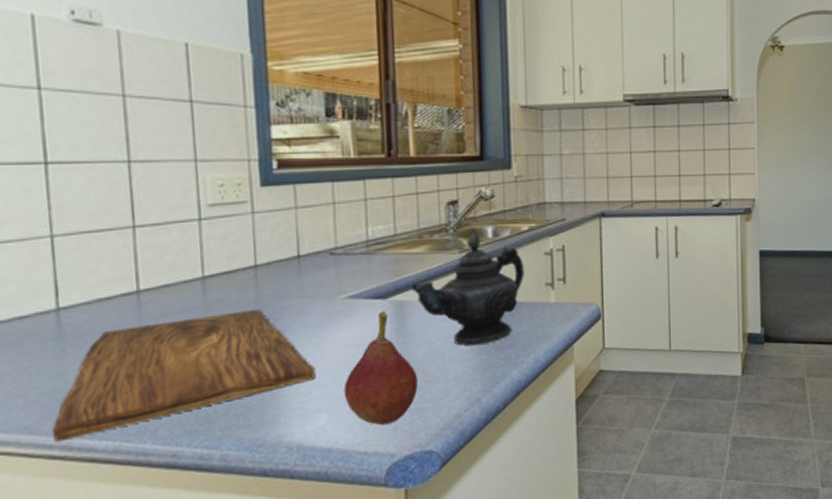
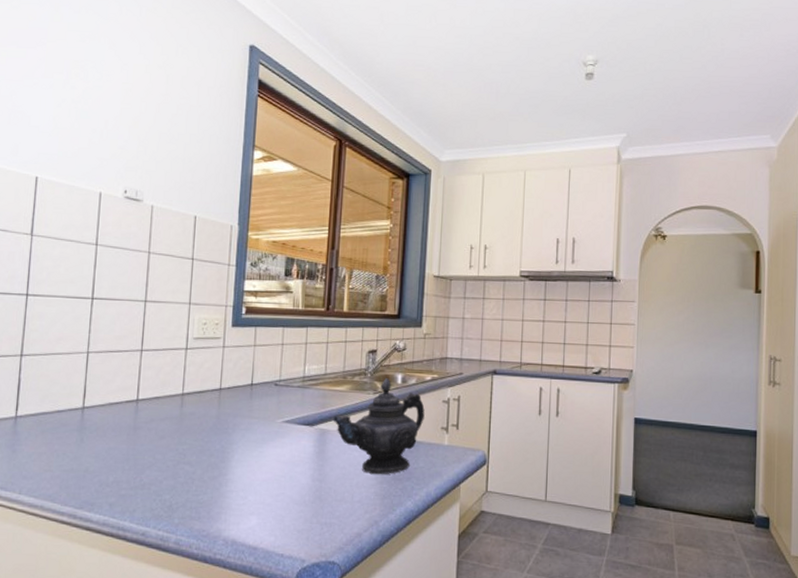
cutting board: present [53,308,316,442] -> none [65,423,253,511]
fruit: present [343,311,418,425] -> none [271,436,330,533]

